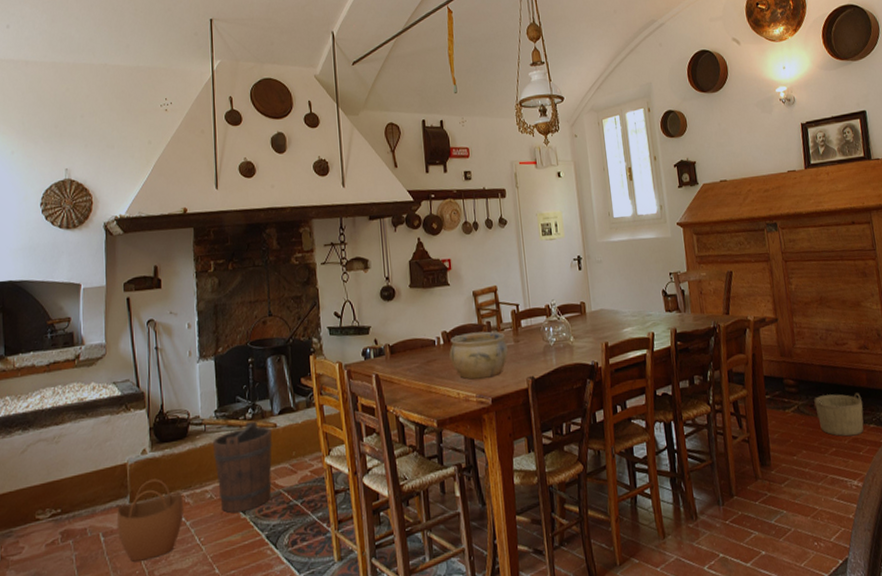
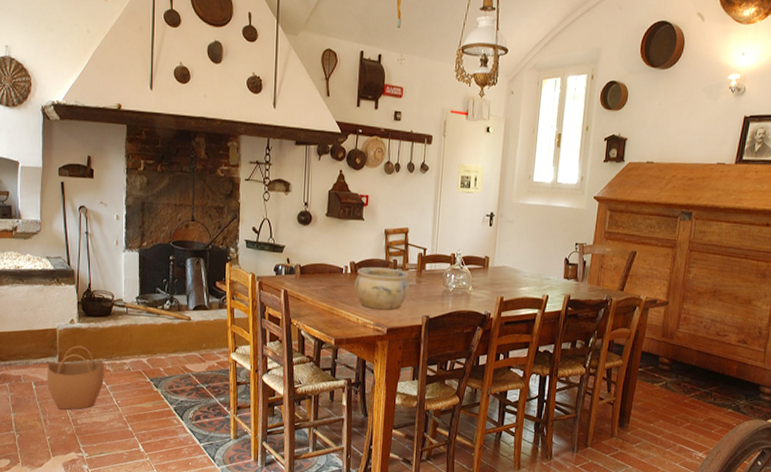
wooden bucket: present [213,421,272,514] -> none [133,312,186,386]
basket: present [814,393,864,437] -> none [682,377,728,416]

